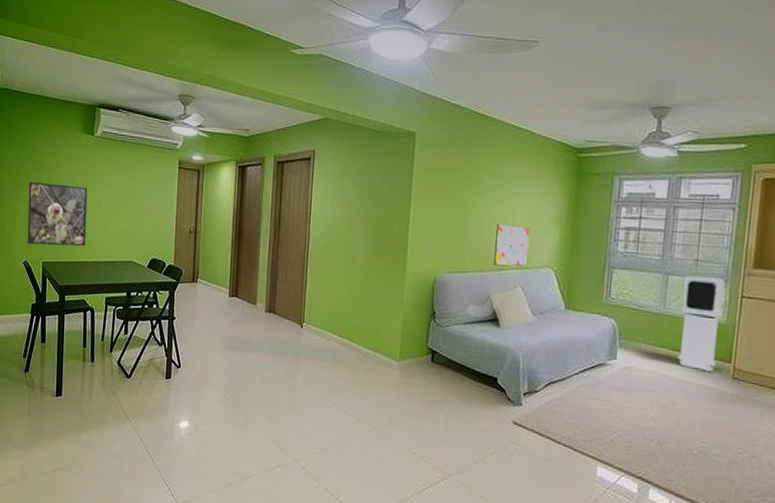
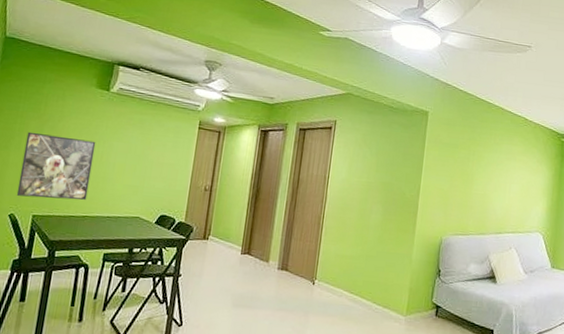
wall art: present [494,224,529,267] -> none [492,194,523,231]

